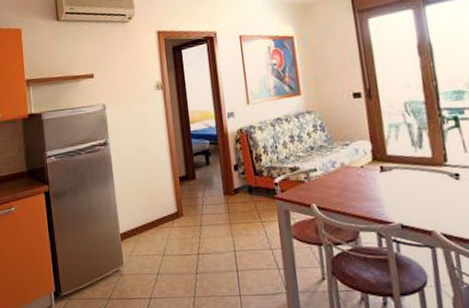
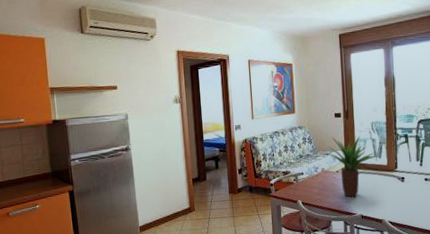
potted plant: none [348,120,420,201] -> present [328,136,379,198]

